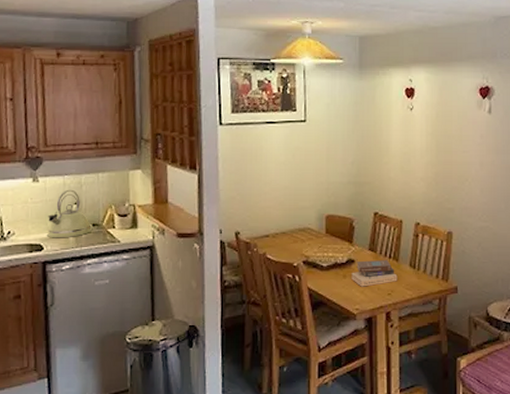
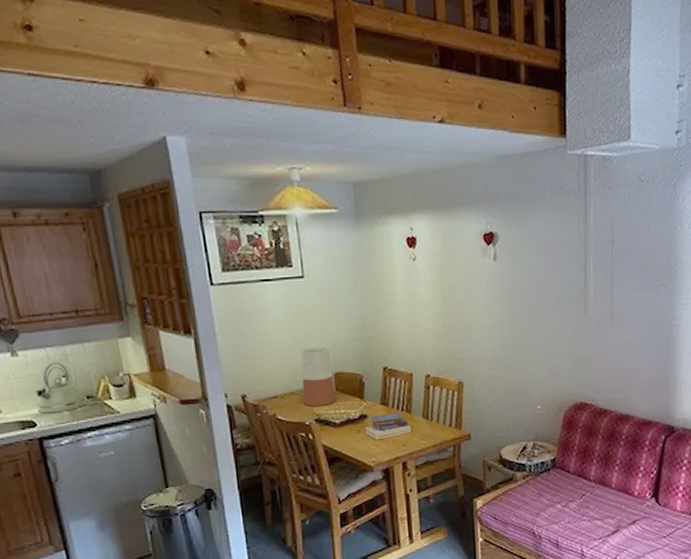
vase: none [294,189,326,249] -> present [300,346,336,408]

